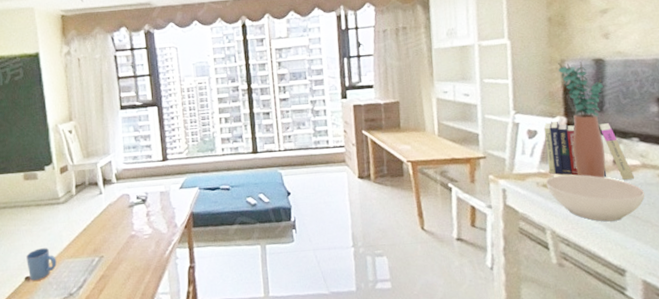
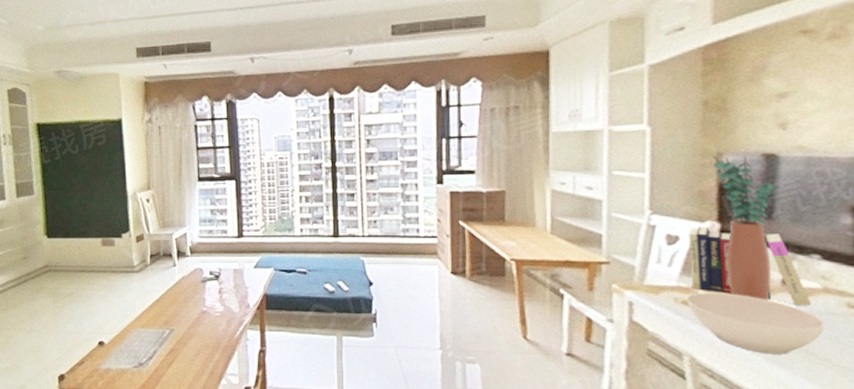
mug: present [26,248,57,281] -> none [100,315,129,346]

